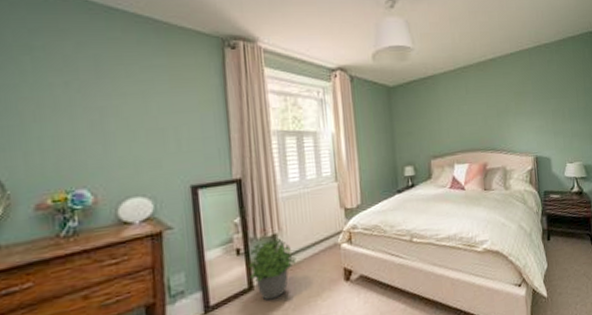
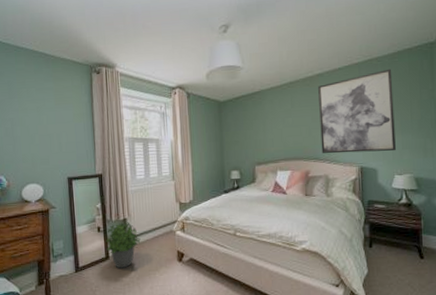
wall art: none [492,56,566,144] -> present [318,68,396,154]

